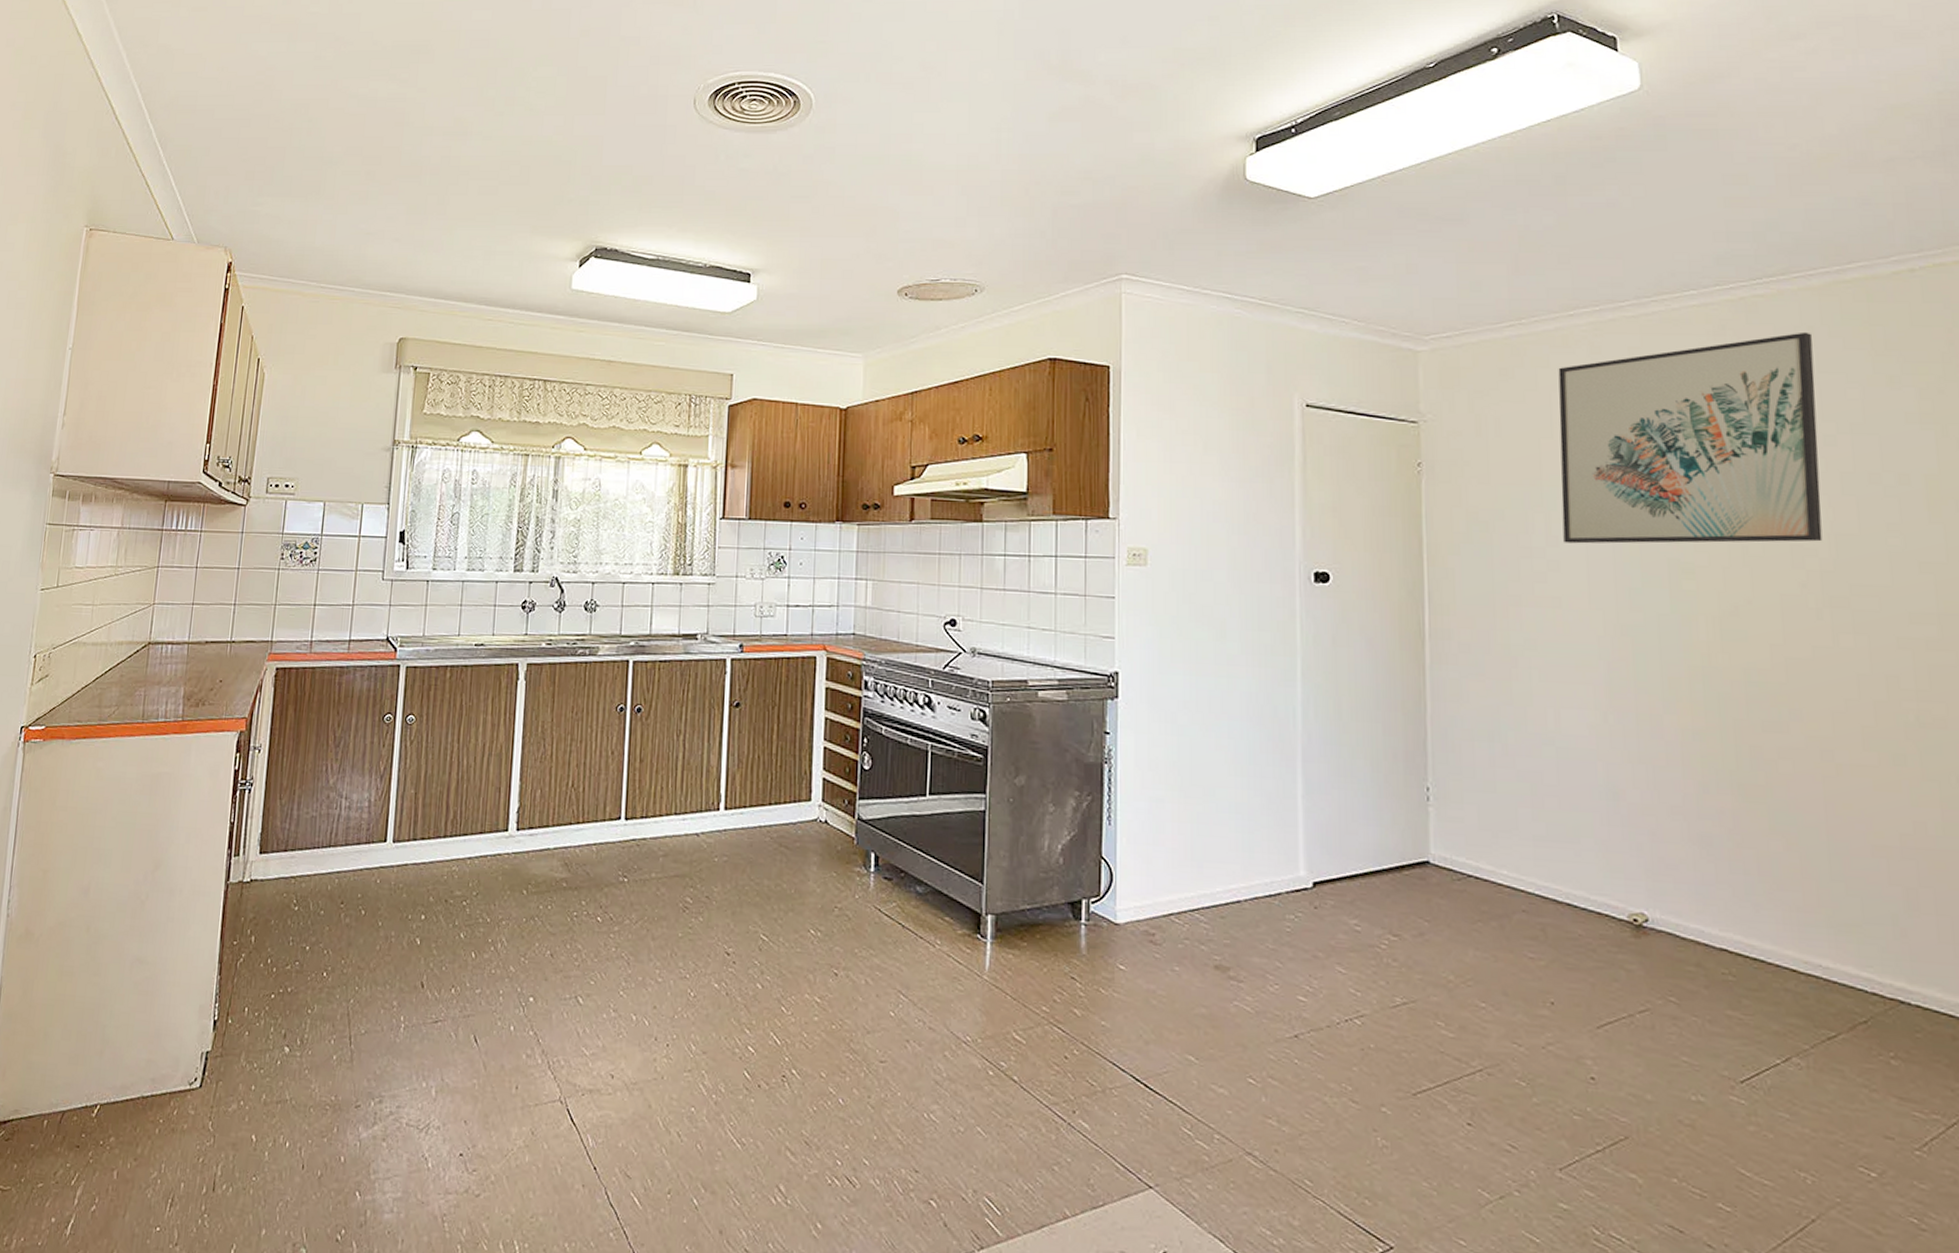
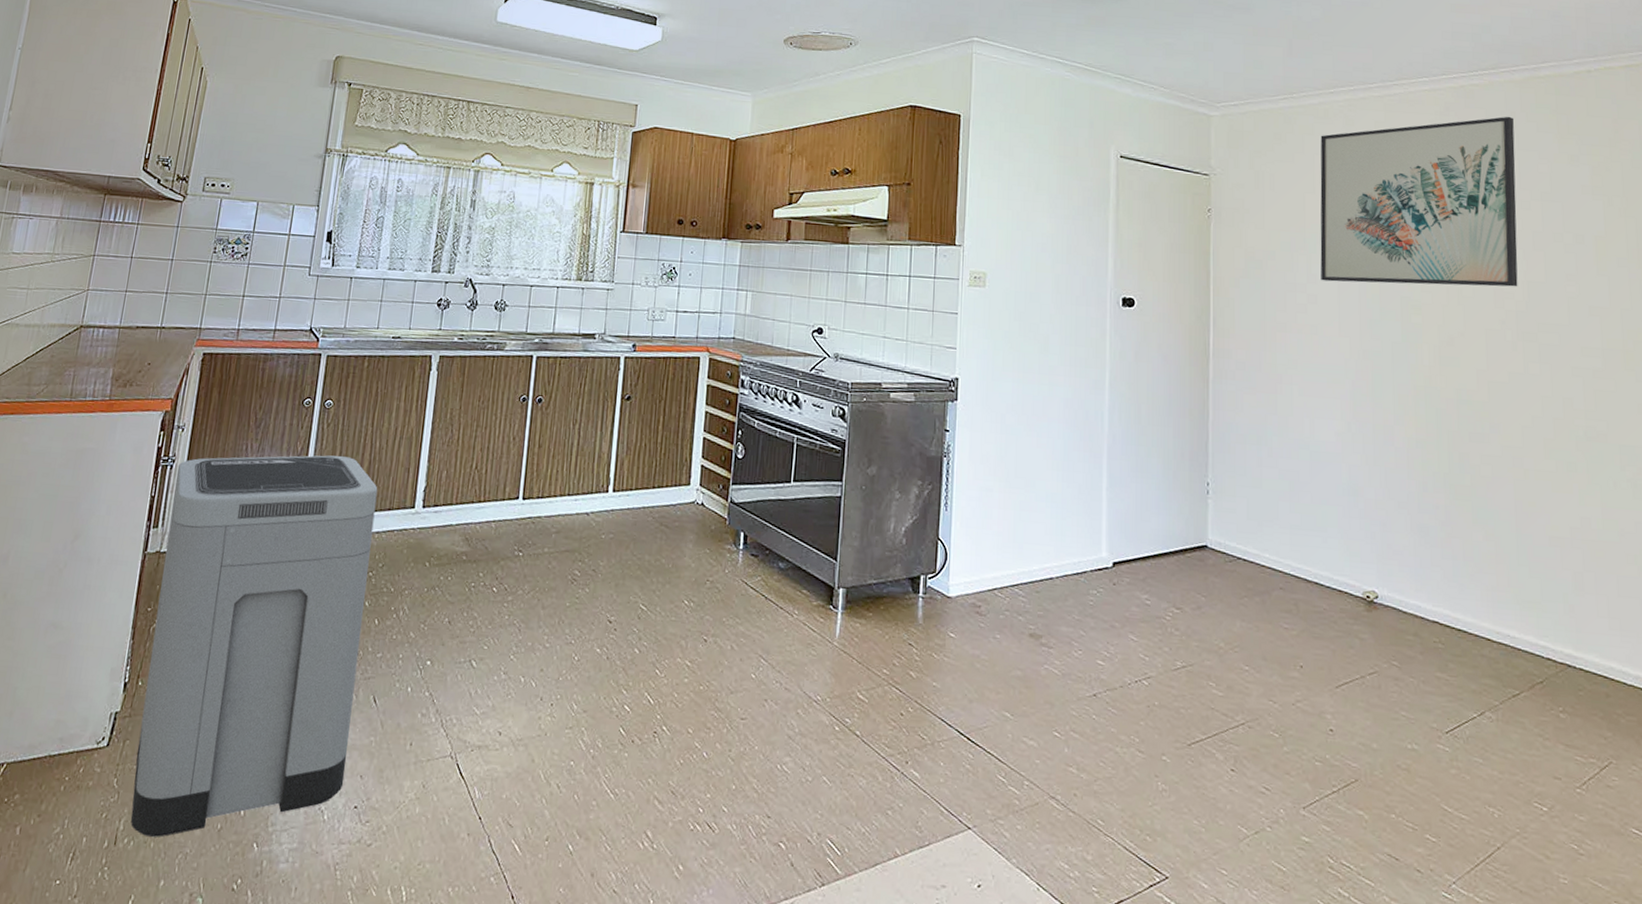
trash can: none [228,775,468,1184] -> present [131,455,378,837]

